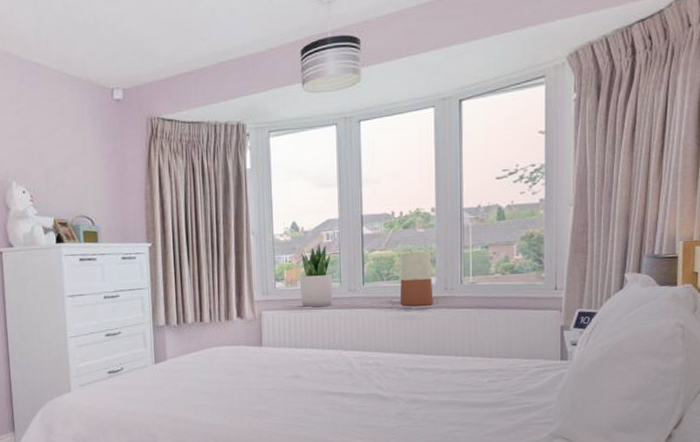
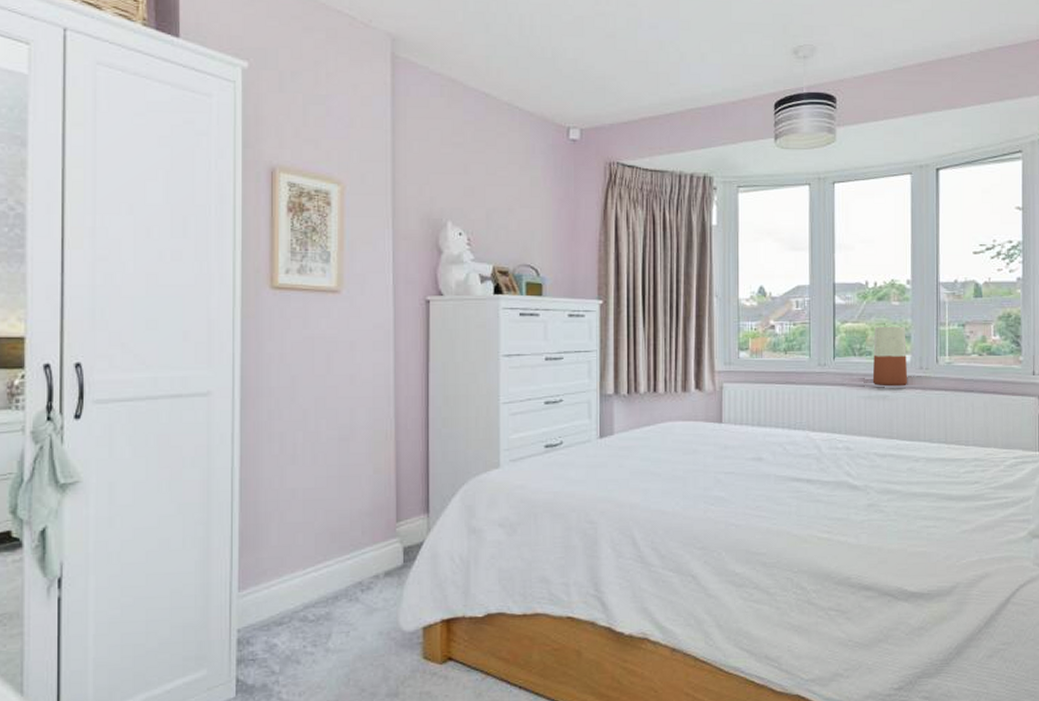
planter: present [300,244,333,307] -> none [766,312,802,382]

